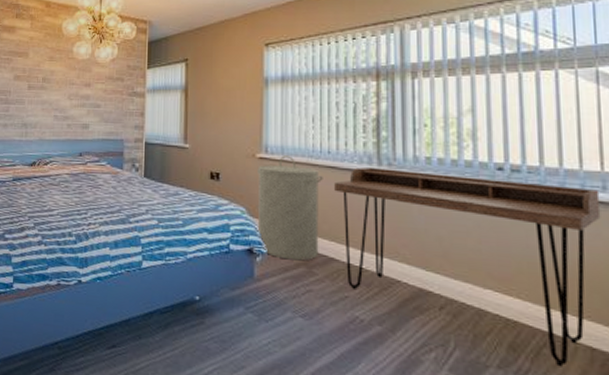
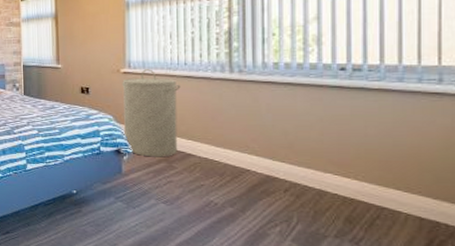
desk: present [334,166,601,367] -> none [191,74,436,235]

